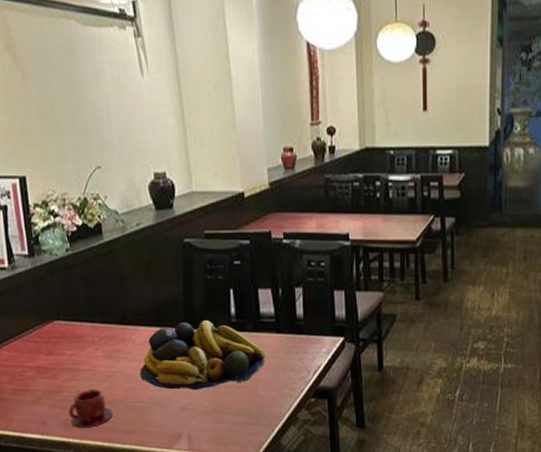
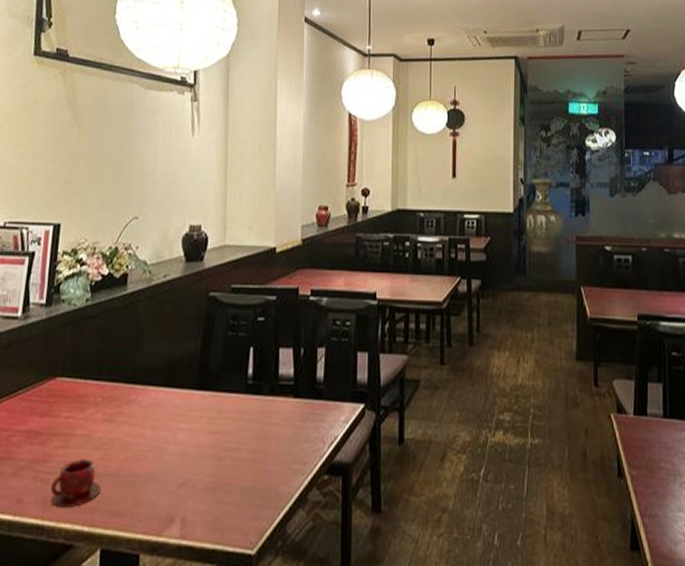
fruit bowl: present [139,320,266,390] -> none [139,381,280,463]

